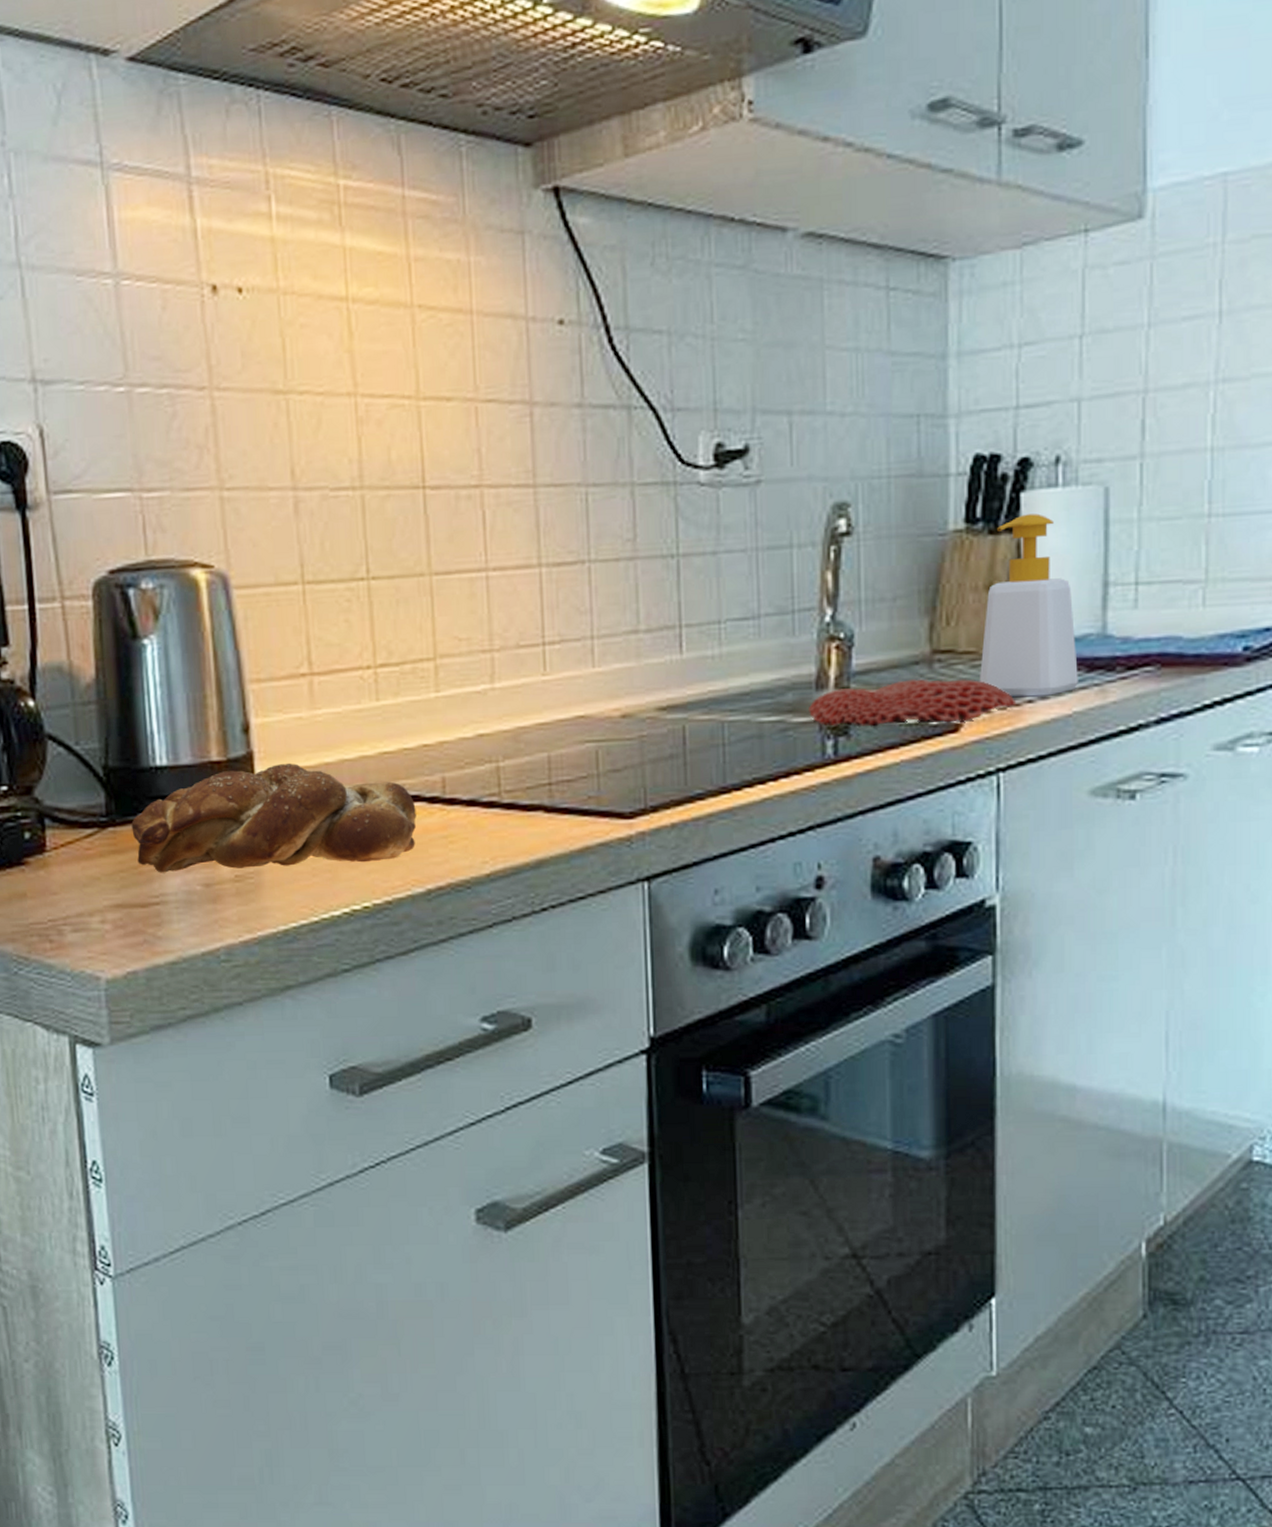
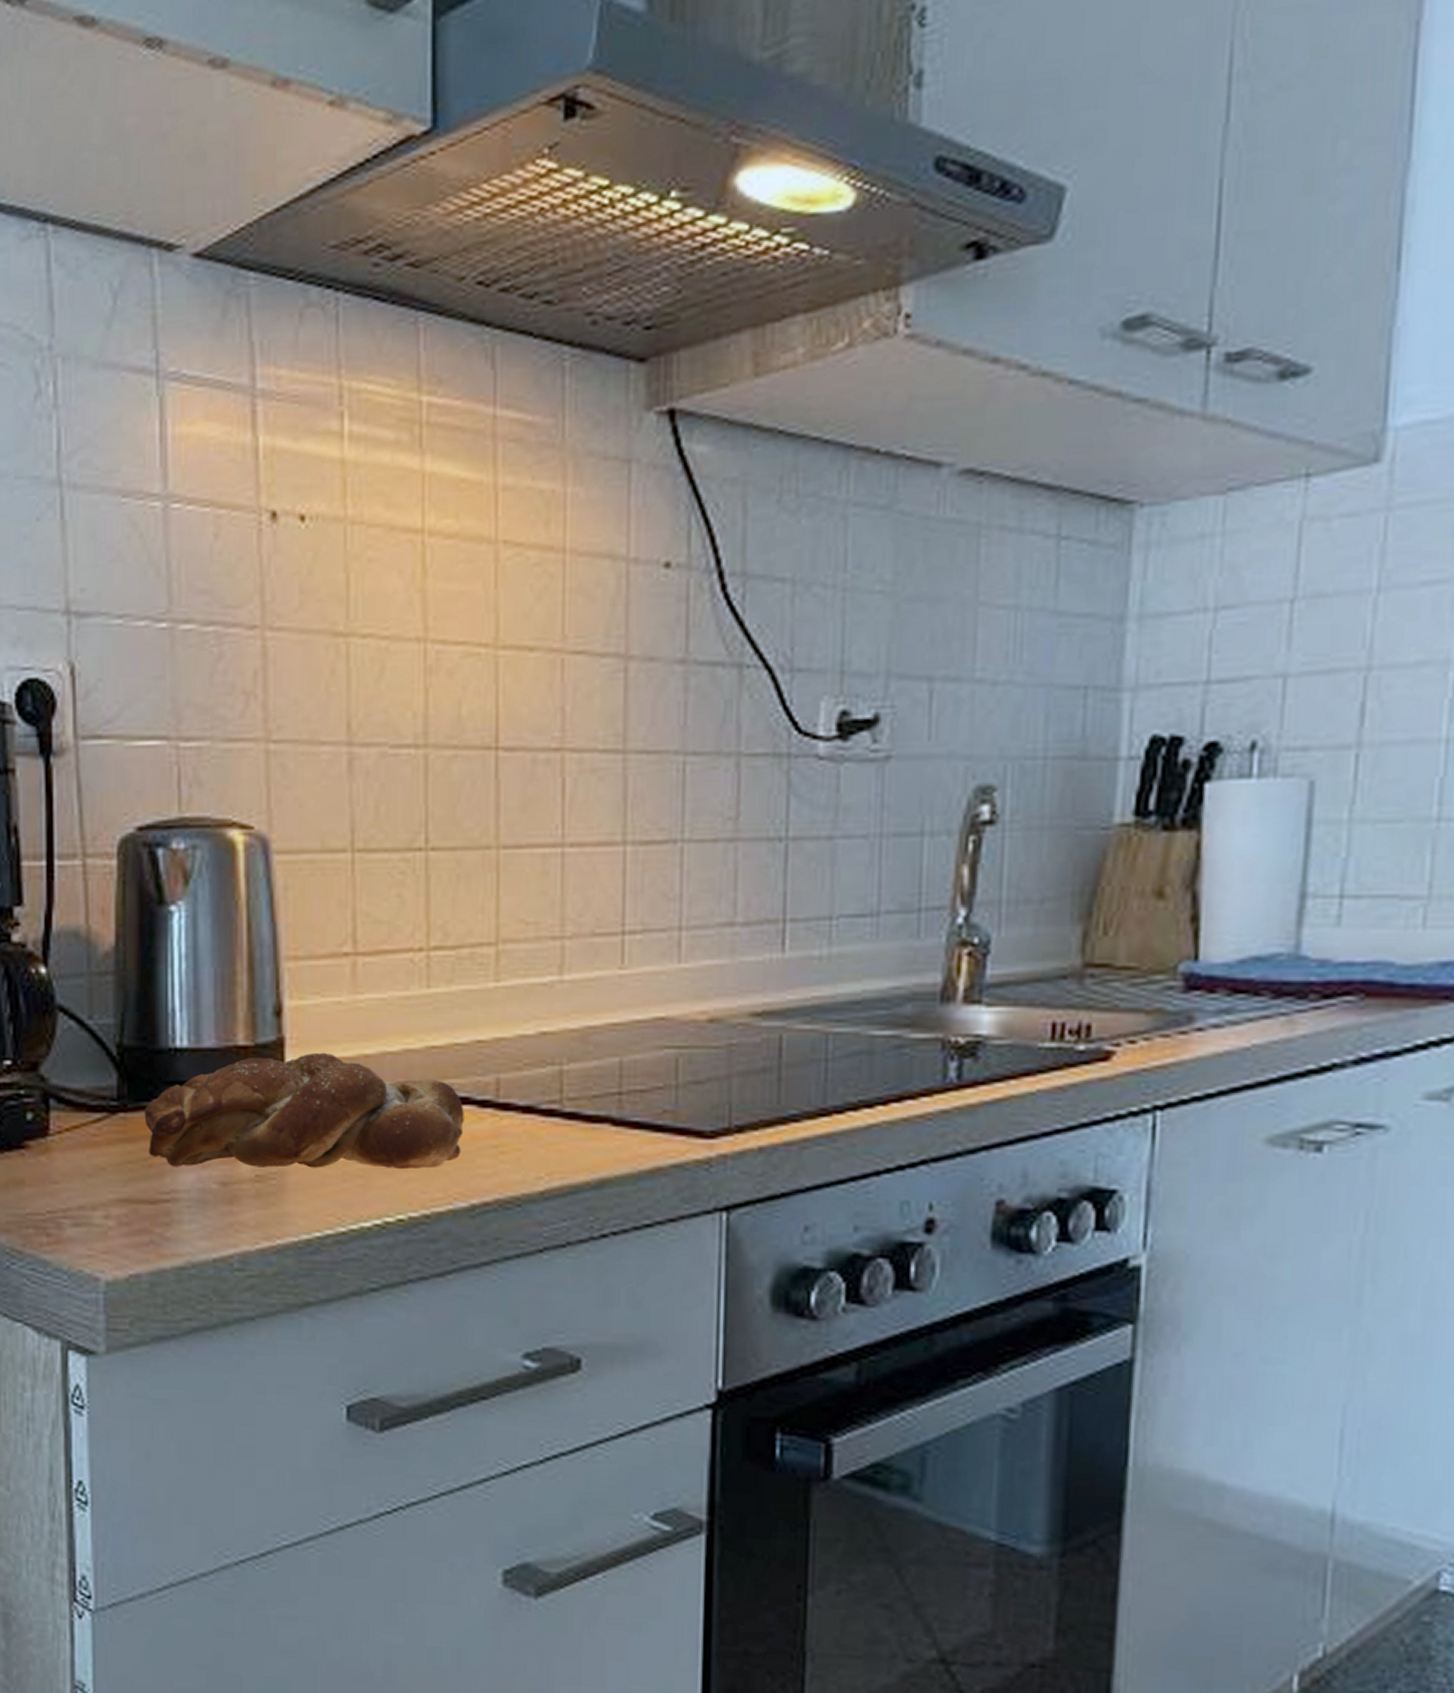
sponge: present [808,679,1017,728] -> none [929,996,1183,1051]
soap bottle: present [979,513,1078,698] -> none [1138,808,1262,1026]

